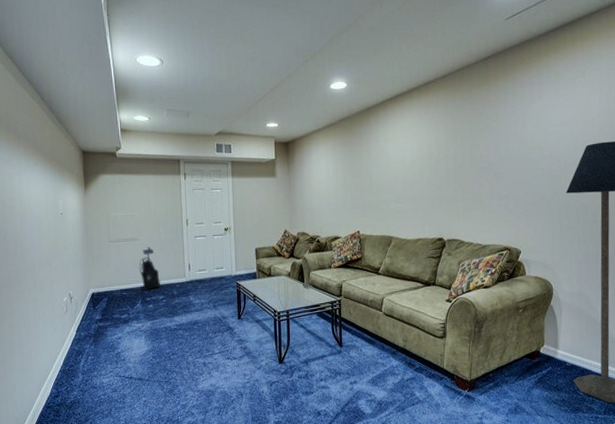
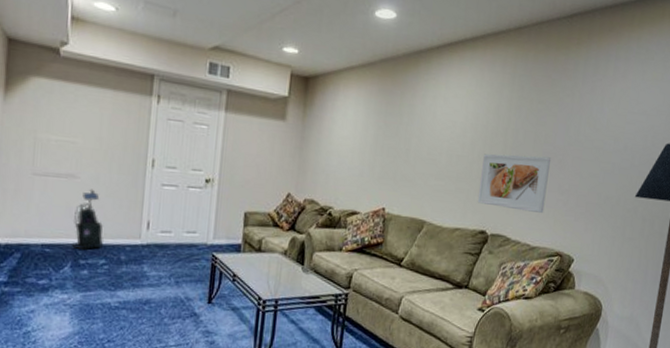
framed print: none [431,172,489,218] -> present [477,153,552,214]

